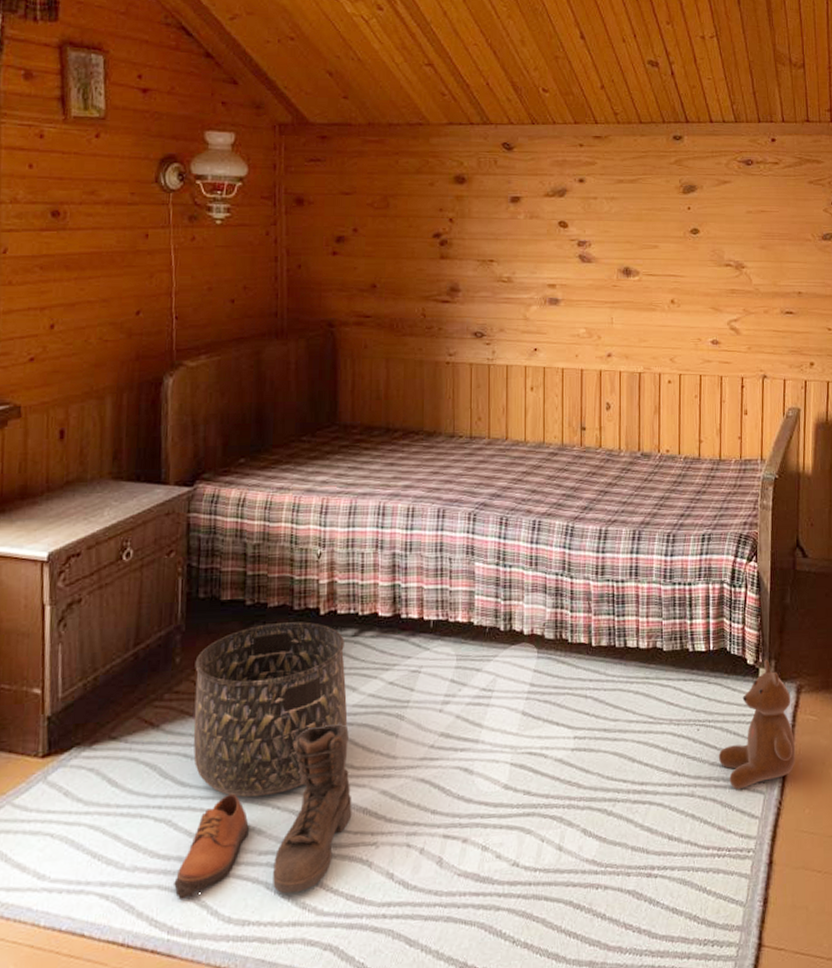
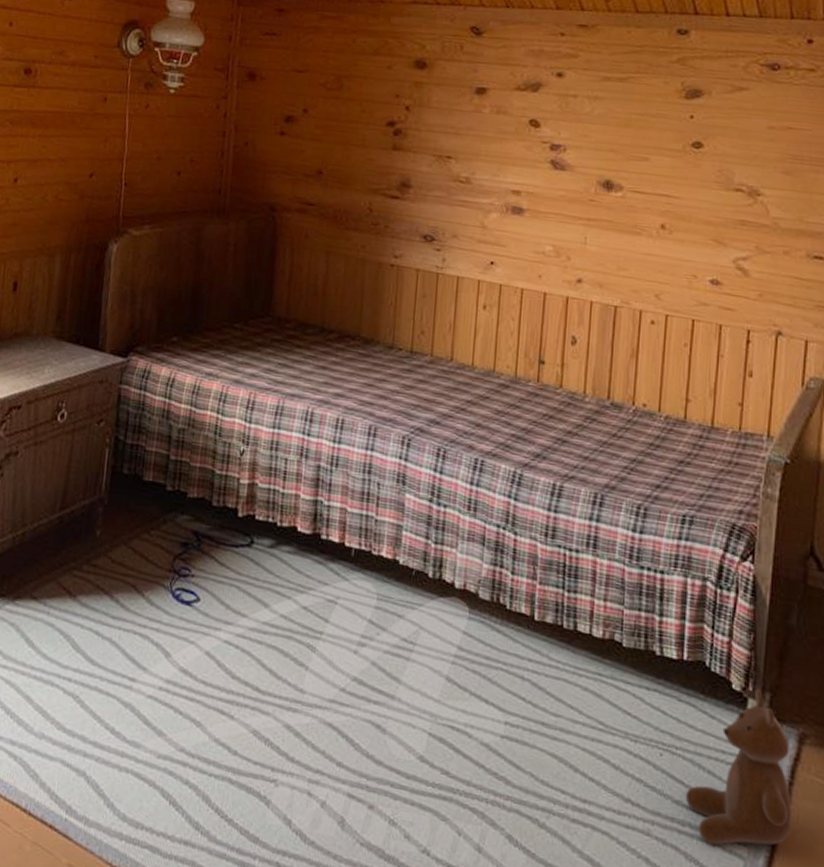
shoe: present [174,793,249,901] -> none [76,684,151,783]
basket: present [193,622,348,798] -> none [104,514,261,698]
boot: present [273,723,352,894] -> none [168,634,257,810]

